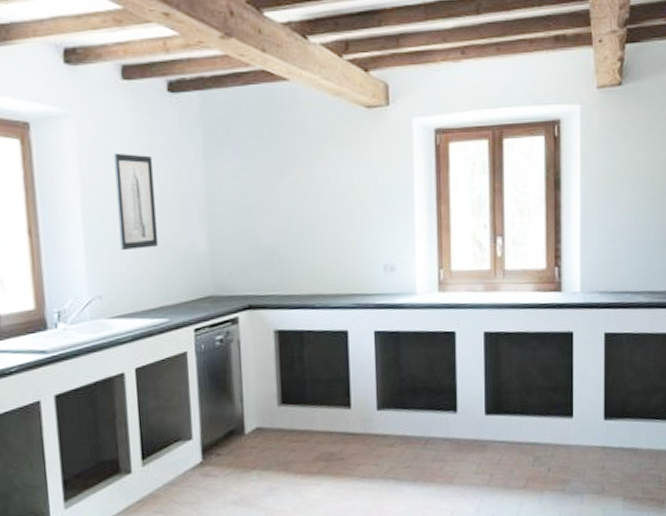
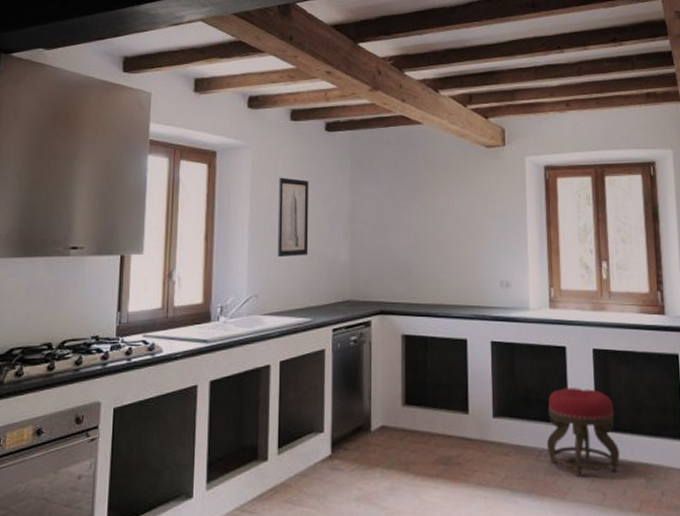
stool: none [433,373,509,462] -> present [546,388,620,478]

